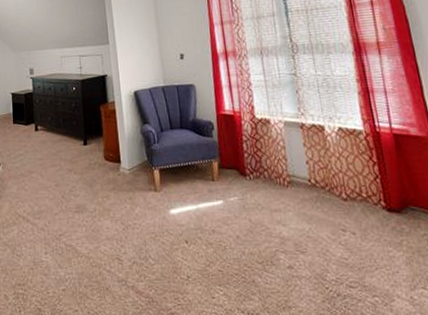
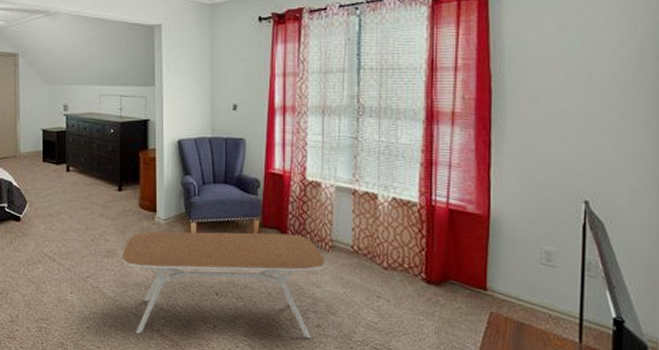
coffee table: none [92,172,287,292] -> present [122,231,325,339]

